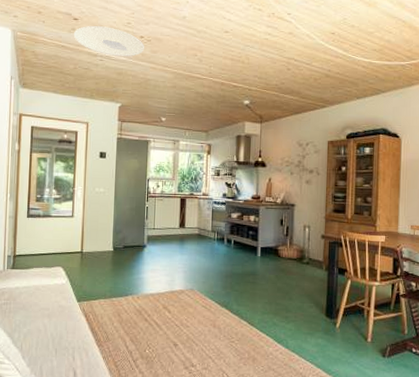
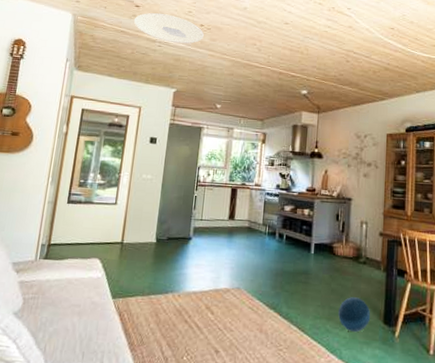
ball: none [284,294,314,324] -> present [338,297,371,332]

